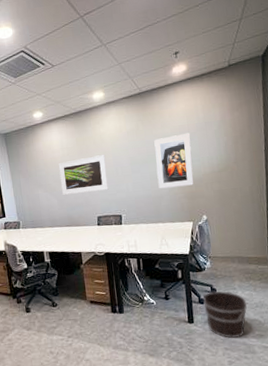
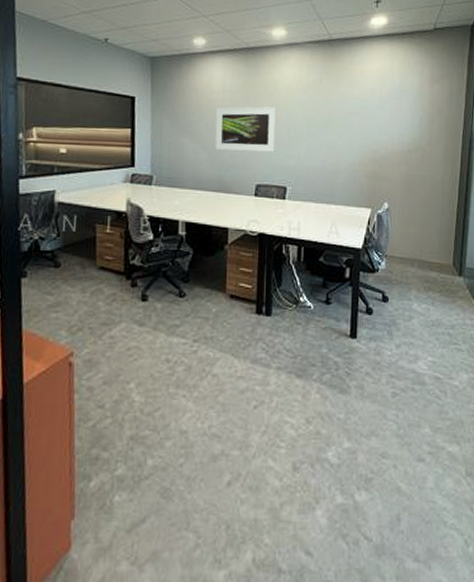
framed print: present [154,133,194,189] -> none [336,98,382,163]
bucket: present [203,291,248,338] -> none [371,300,424,362]

